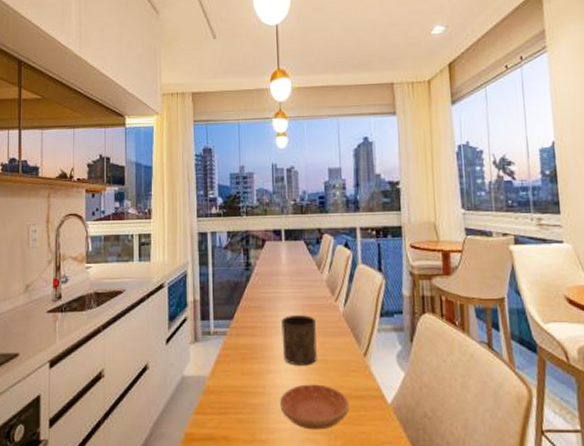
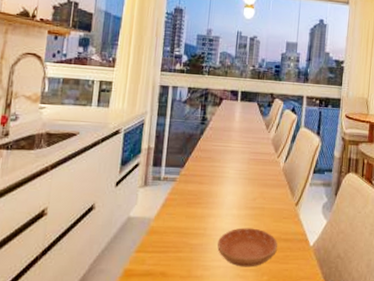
cup: present [281,315,317,366] -> none [226,167,258,212]

